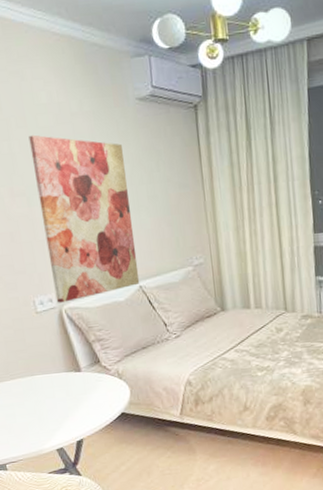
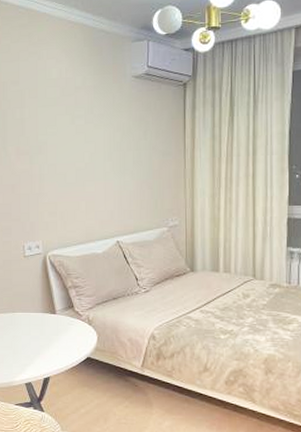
wall art: present [29,134,140,303] -> none [38,104,118,250]

